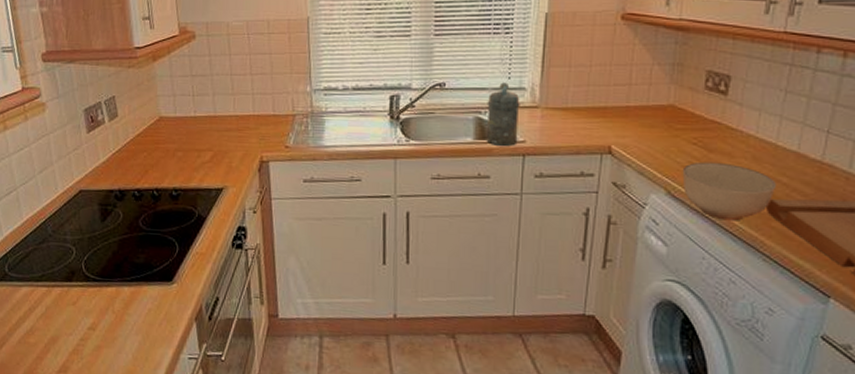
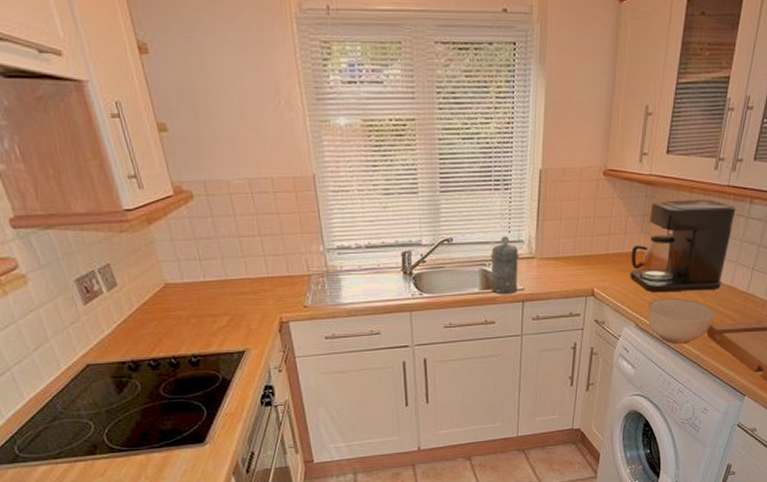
coffee maker: none [658,47,798,156] -> present [630,200,736,293]

